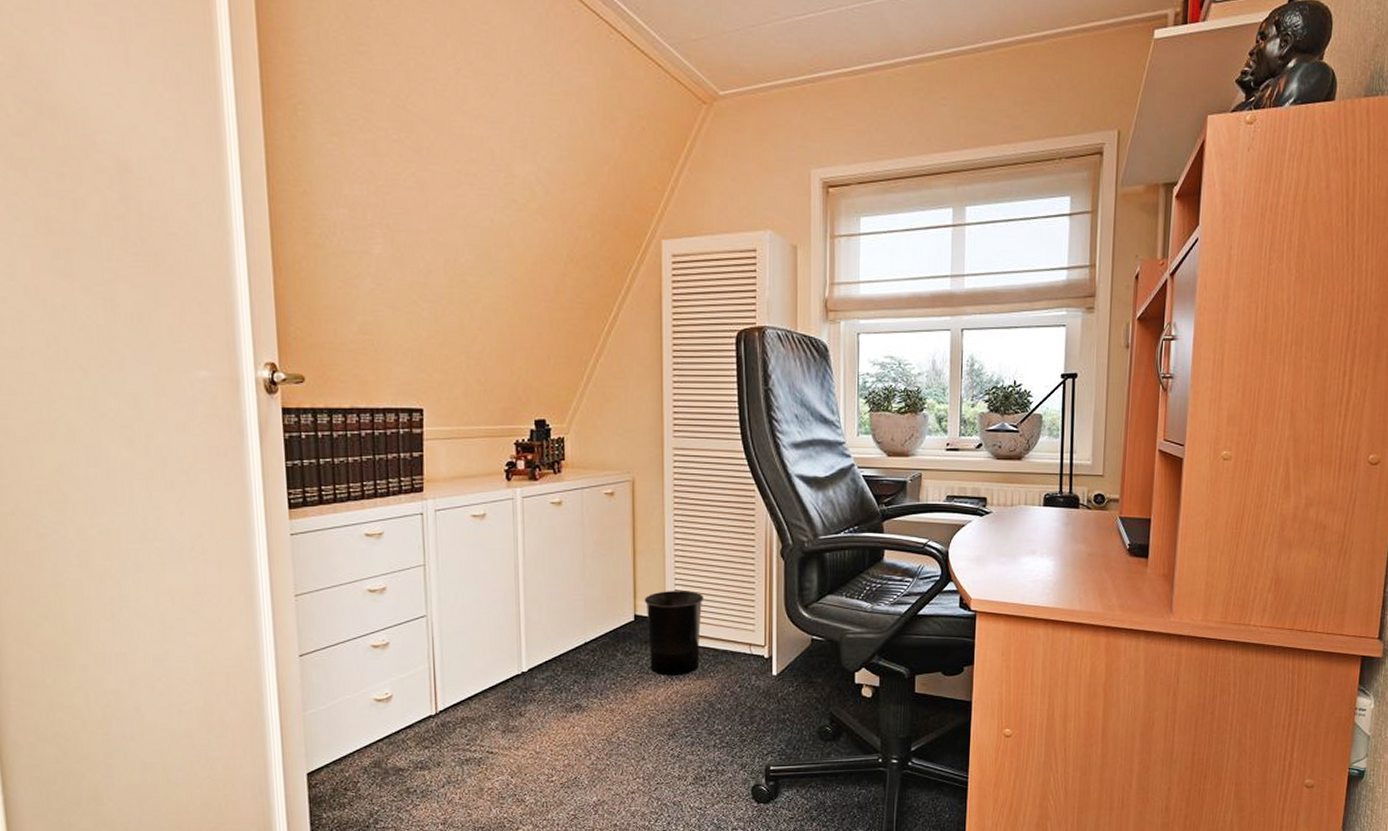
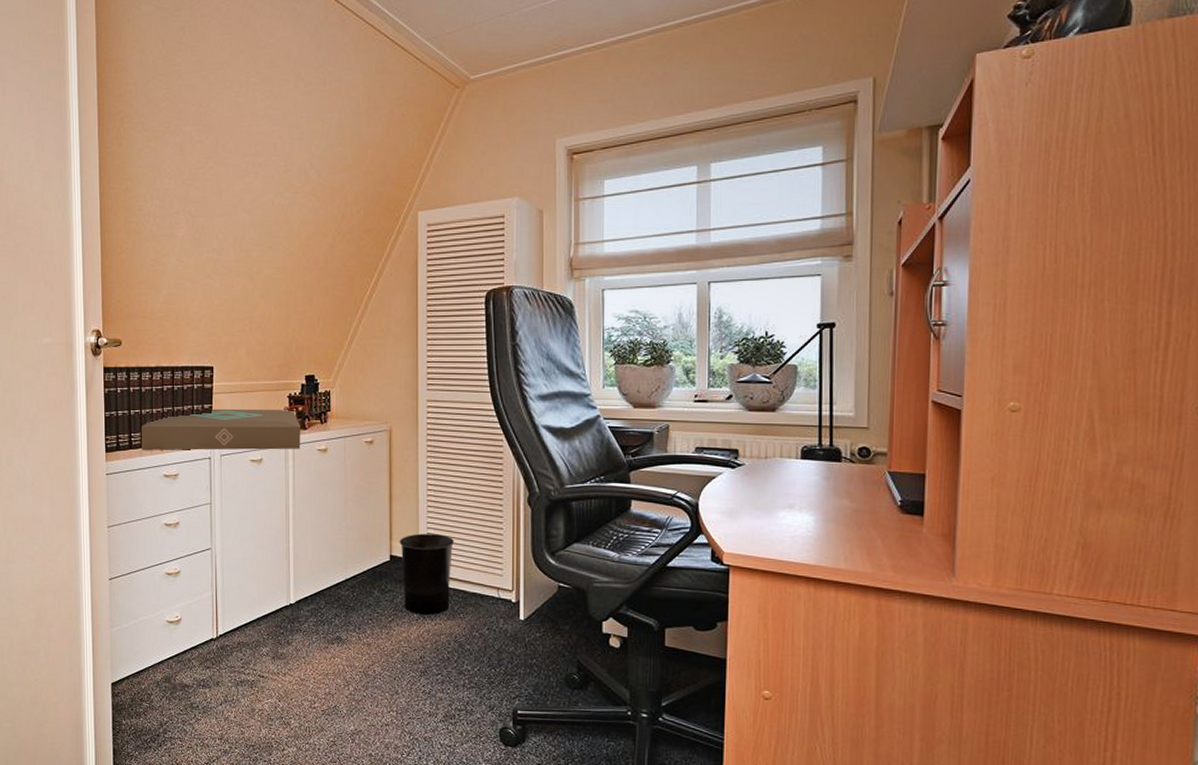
decorative box: none [333,457,531,505] -> present [141,408,301,451]

